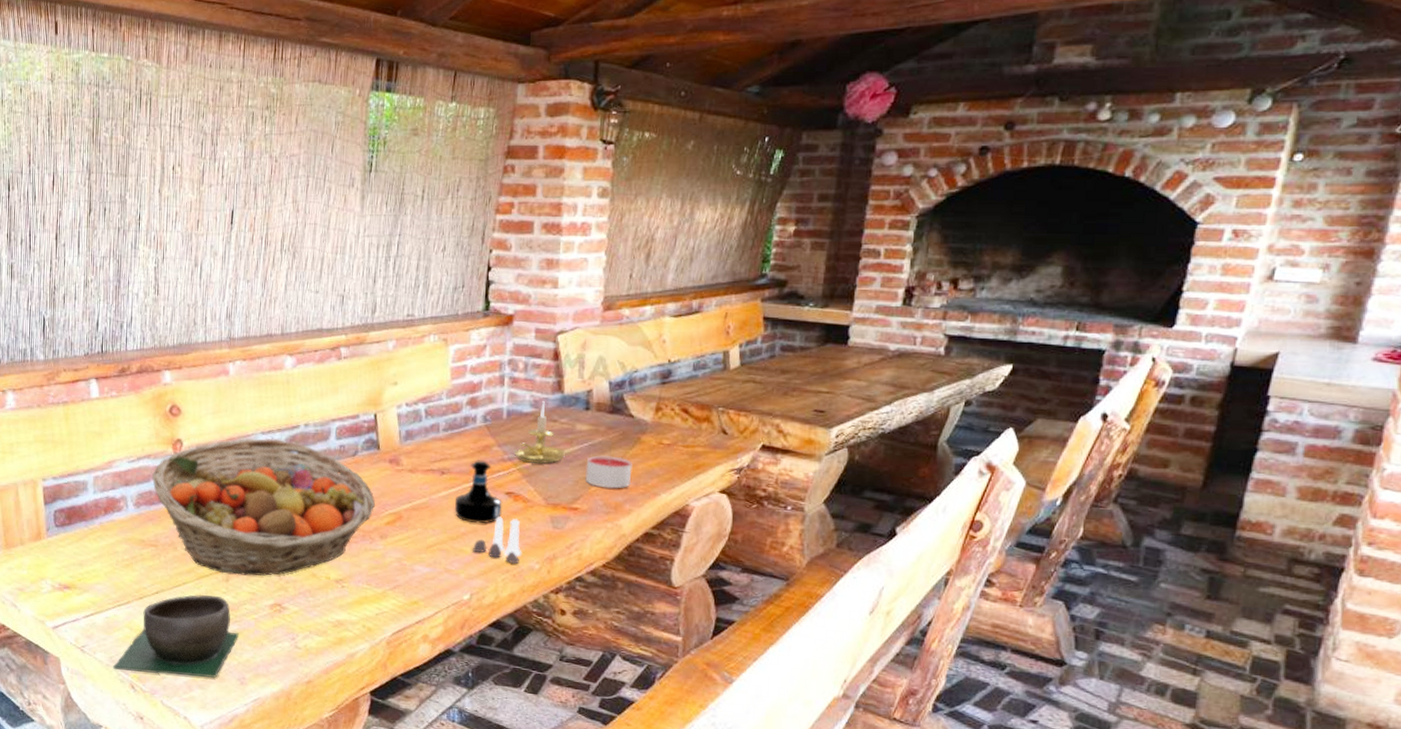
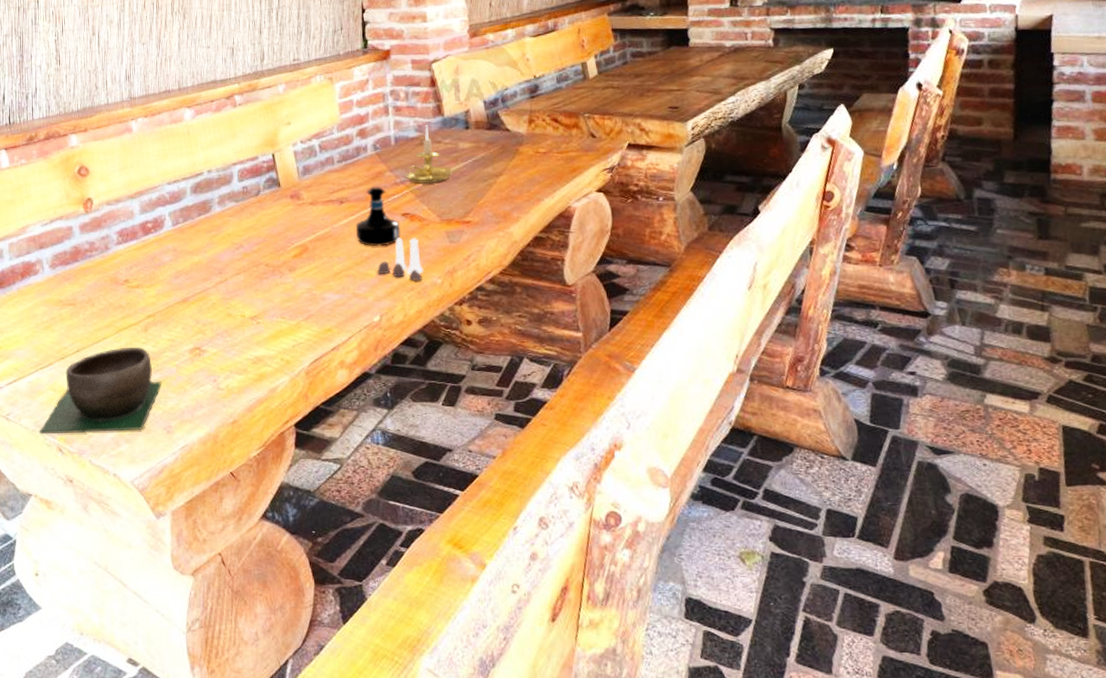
fruit basket: present [151,438,375,576] -> none [65,187,281,324]
candle: present [585,455,633,489] -> none [472,169,515,200]

